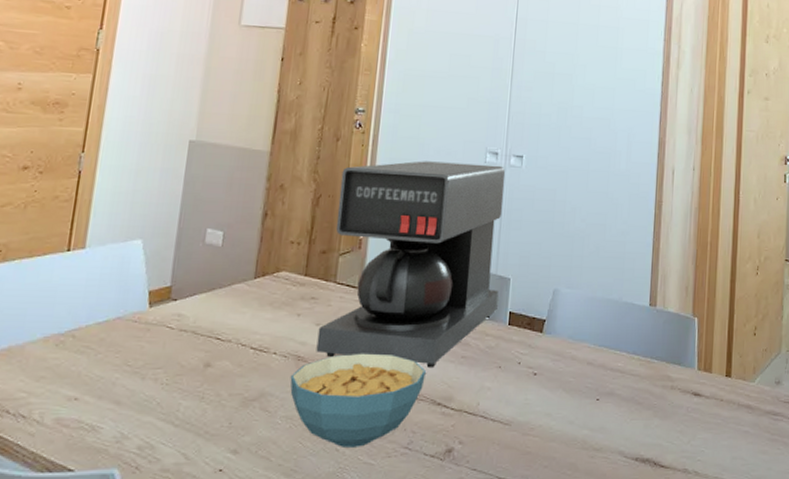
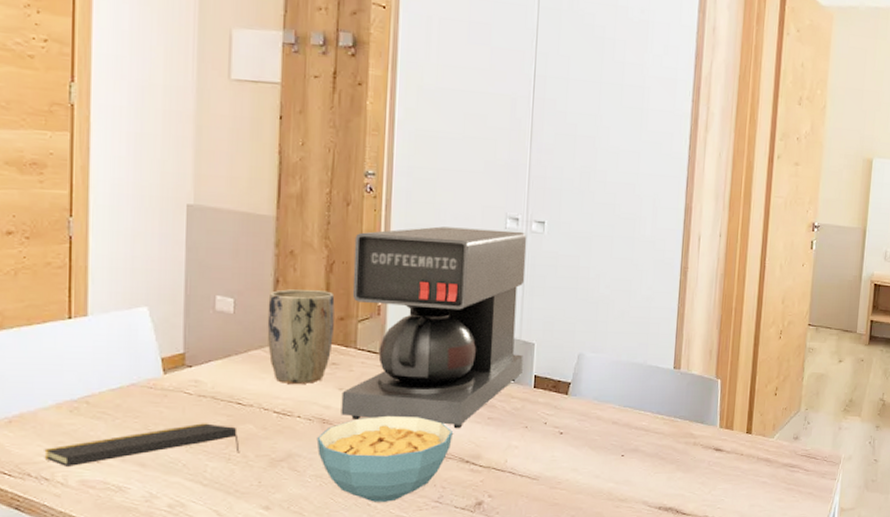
notepad: none [24,359,214,403] -> present [44,423,240,466]
plant pot: none [251,222,319,319] -> present [267,289,335,384]

